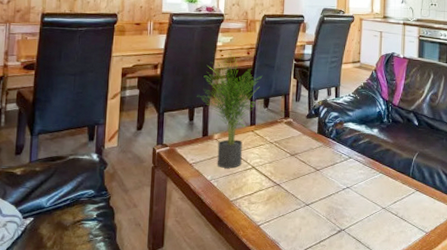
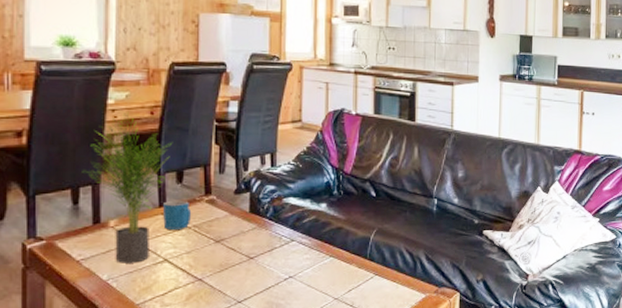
mug: none [253,121,274,145] -> present [163,200,192,231]

